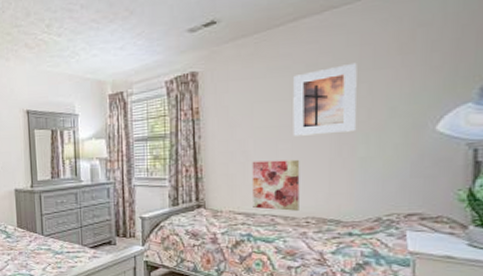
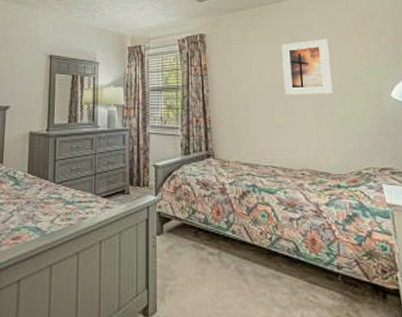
wall art: present [252,159,300,211] -> none [253,115,295,163]

